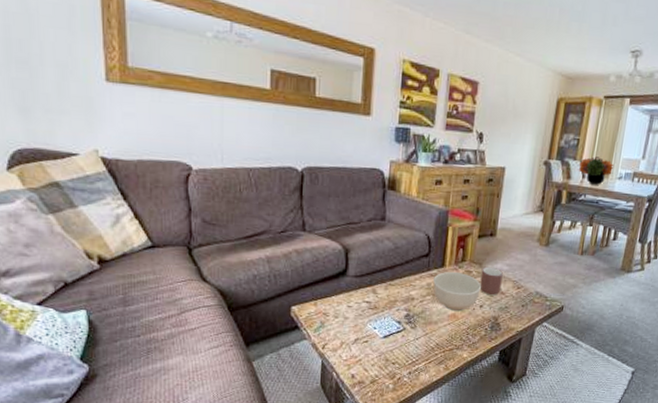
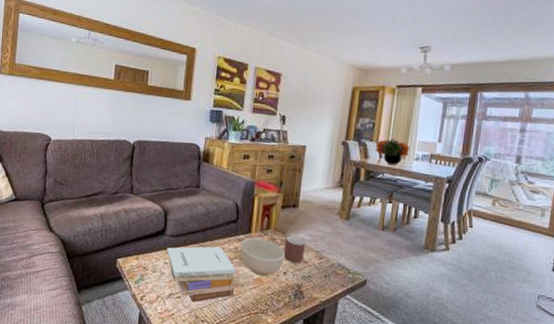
books: none [349,284,430,345] -> present [166,246,237,302]

